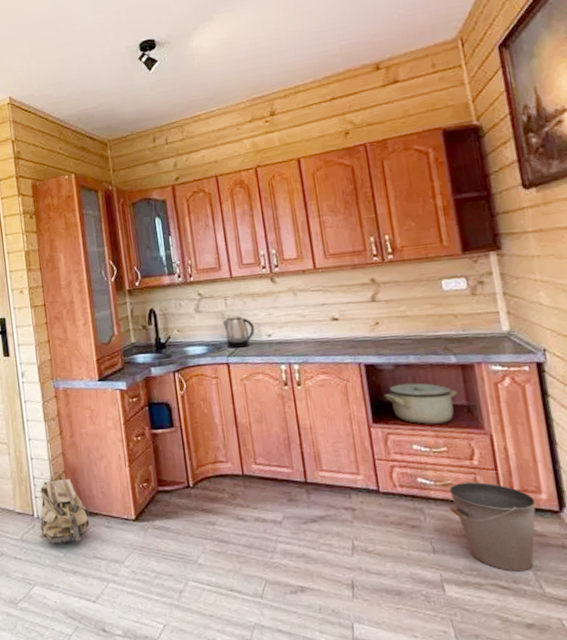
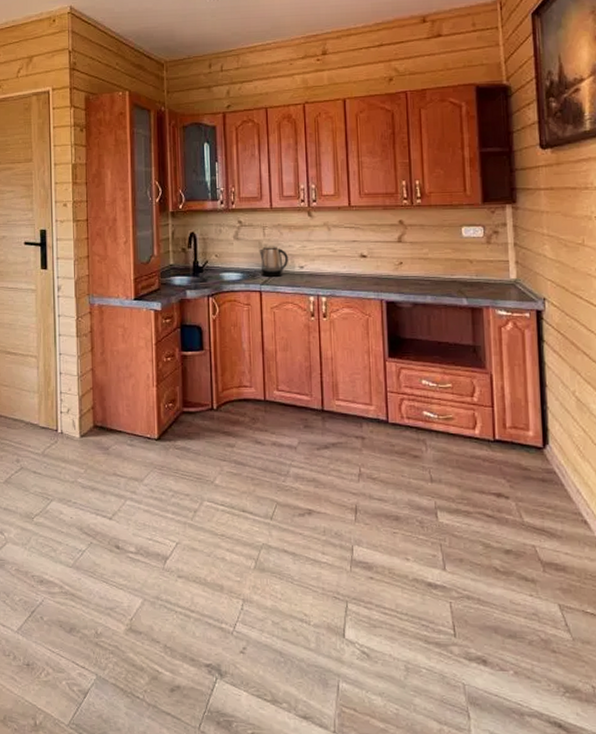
backpack: present [39,471,90,545] -> none [62,387,113,461]
cooking pot: present [383,383,457,425] -> none [400,322,466,361]
bucket: present [447,481,536,572] -> none [447,417,524,502]

